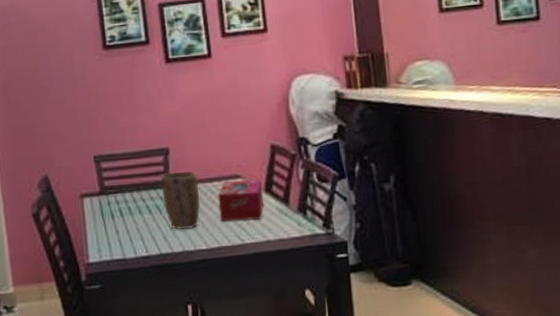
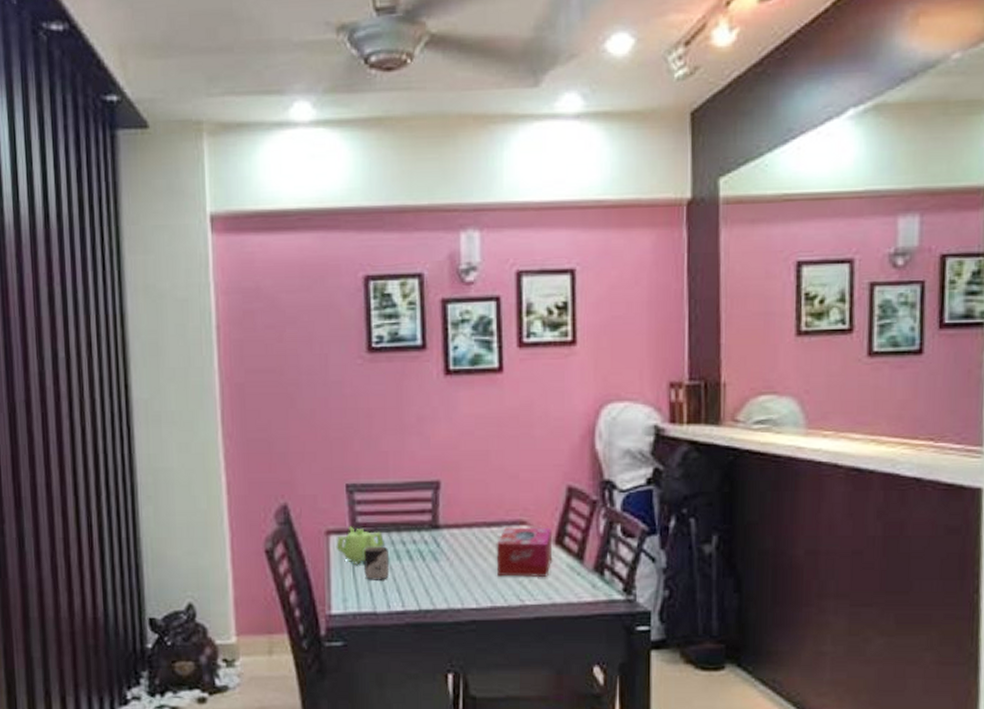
teapot: none [89,189,128,222] -> present [336,526,384,566]
cup: none [112,204,134,233] -> present [364,546,389,580]
plant pot: present [161,170,201,230] -> none [427,511,474,583]

